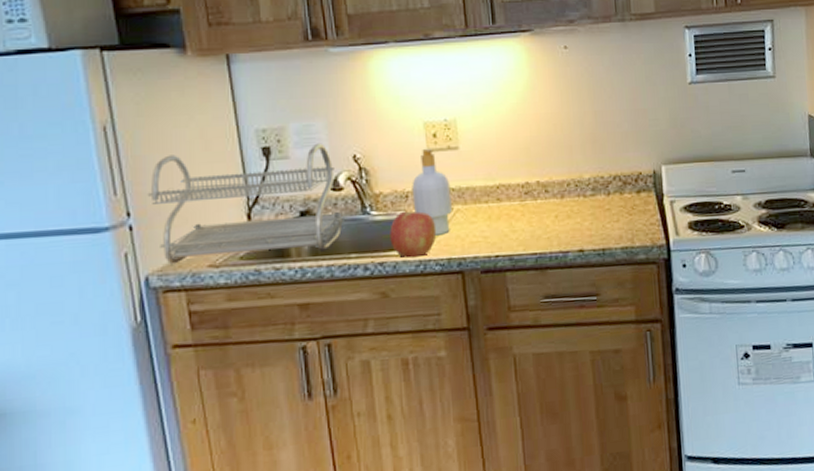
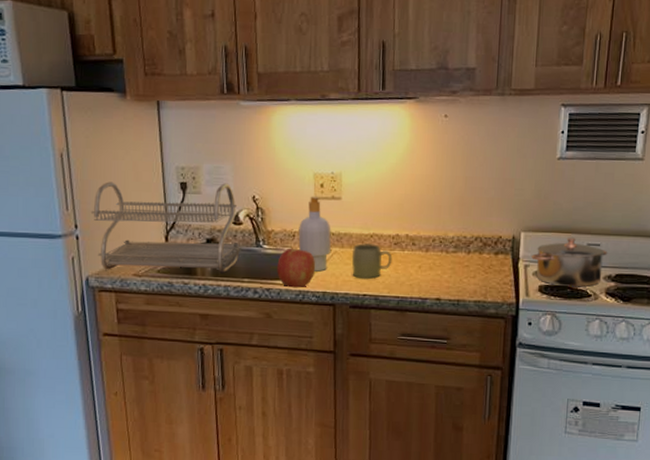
mug: none [477,195,525,239] -> present [351,242,393,280]
cooking pot: none [676,166,755,220] -> present [531,237,608,287]

